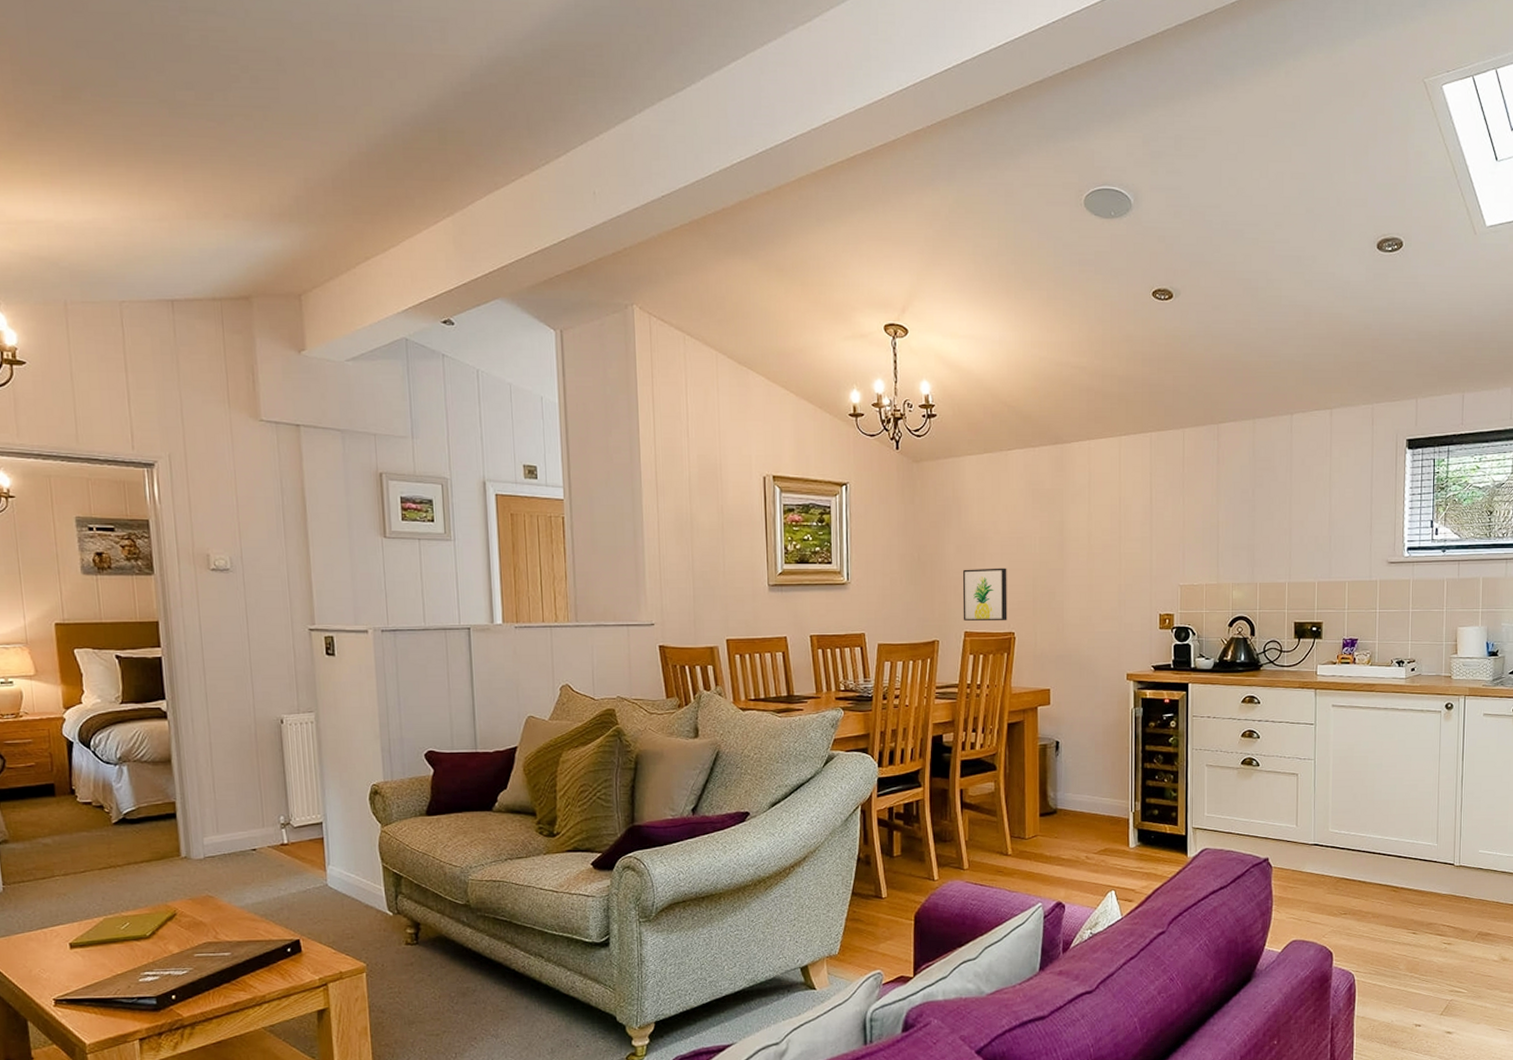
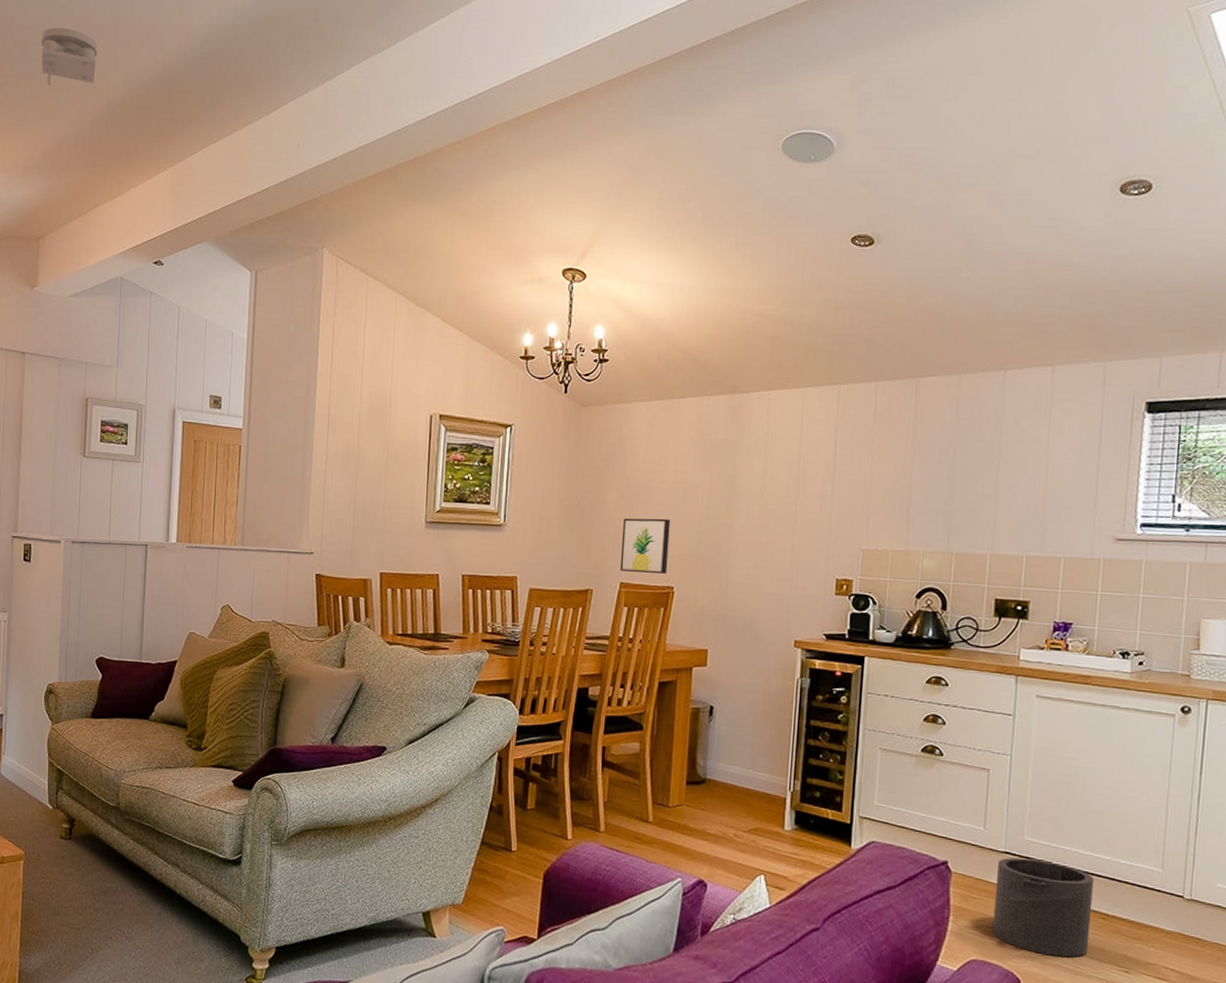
smoke detector: none [274,51,348,120] -> present [41,27,98,86]
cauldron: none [1307,846,1385,928] -> present [992,857,1094,958]

